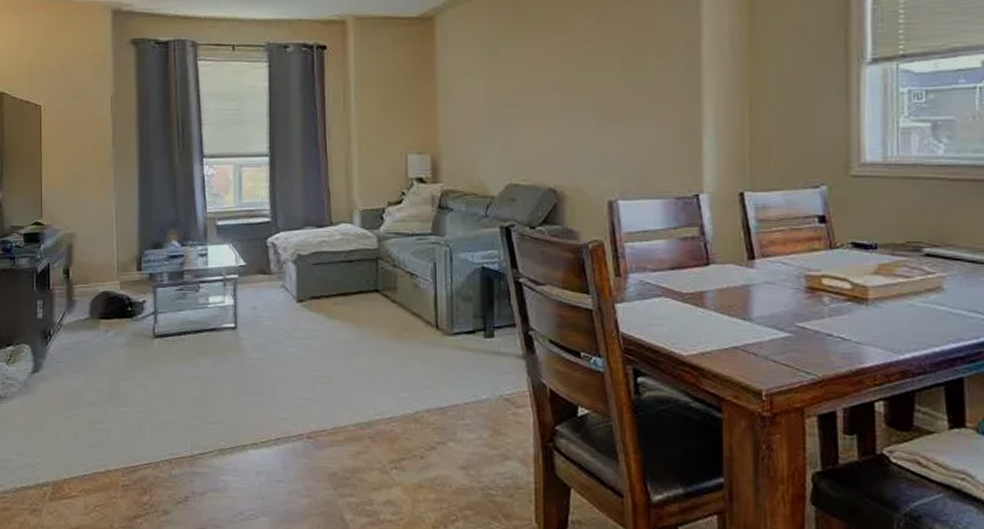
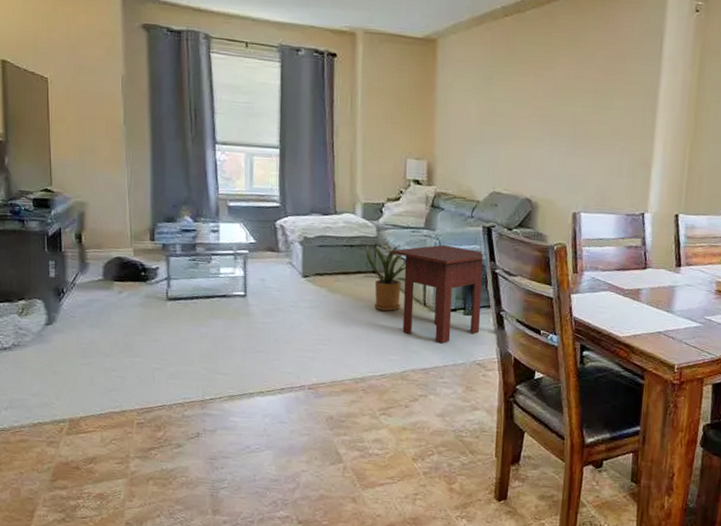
house plant: none [364,255,415,337] -> present [363,243,409,311]
side table: none [396,252,505,375] -> present [392,244,485,344]

